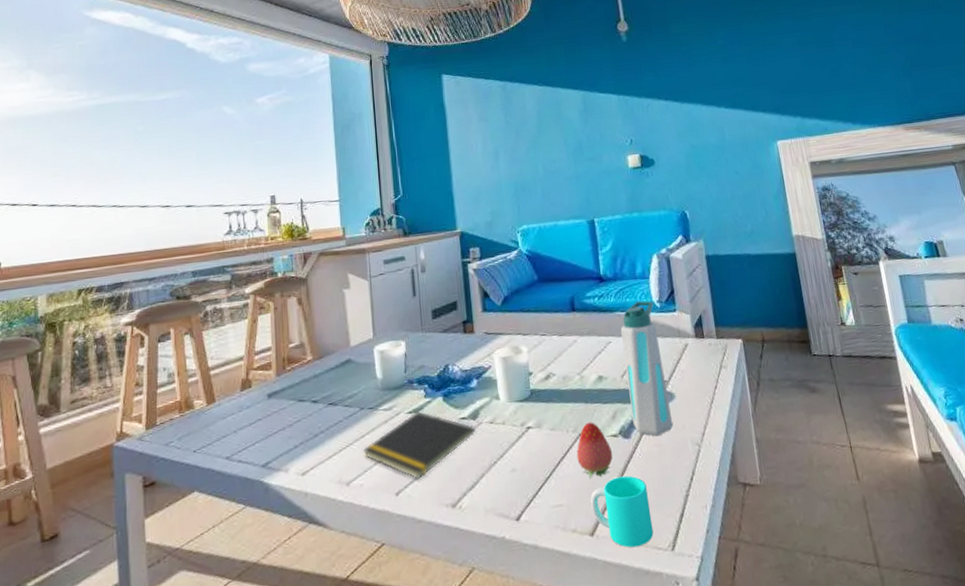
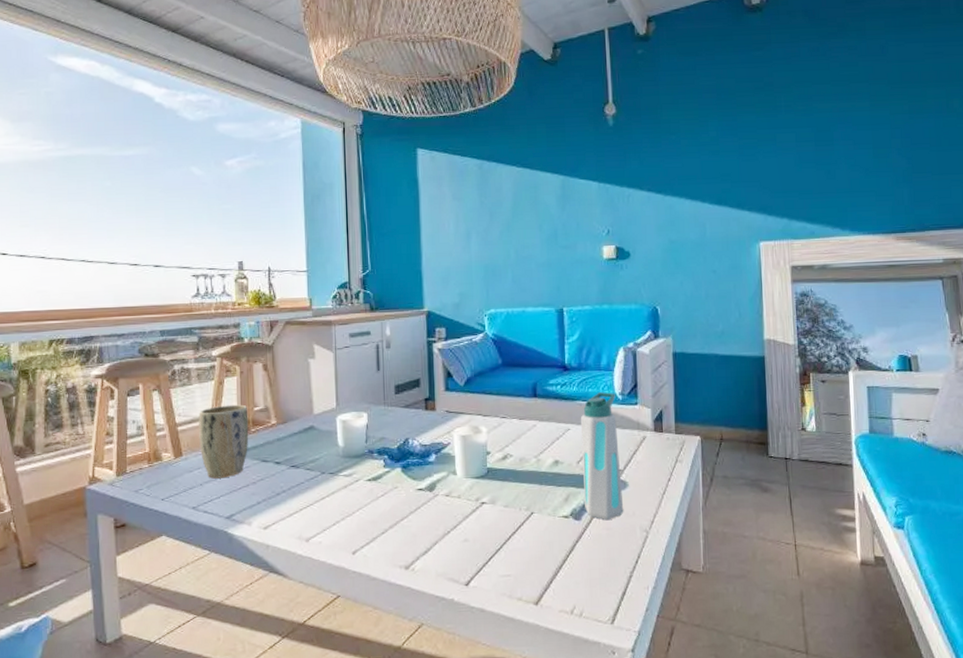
plant pot: none [232,342,284,424] -> present [198,404,249,479]
notepad: present [362,411,477,480] -> none [322,479,433,541]
fruit: present [576,422,613,479] -> none [527,502,563,554]
cup: present [590,475,654,548] -> none [538,554,595,618]

